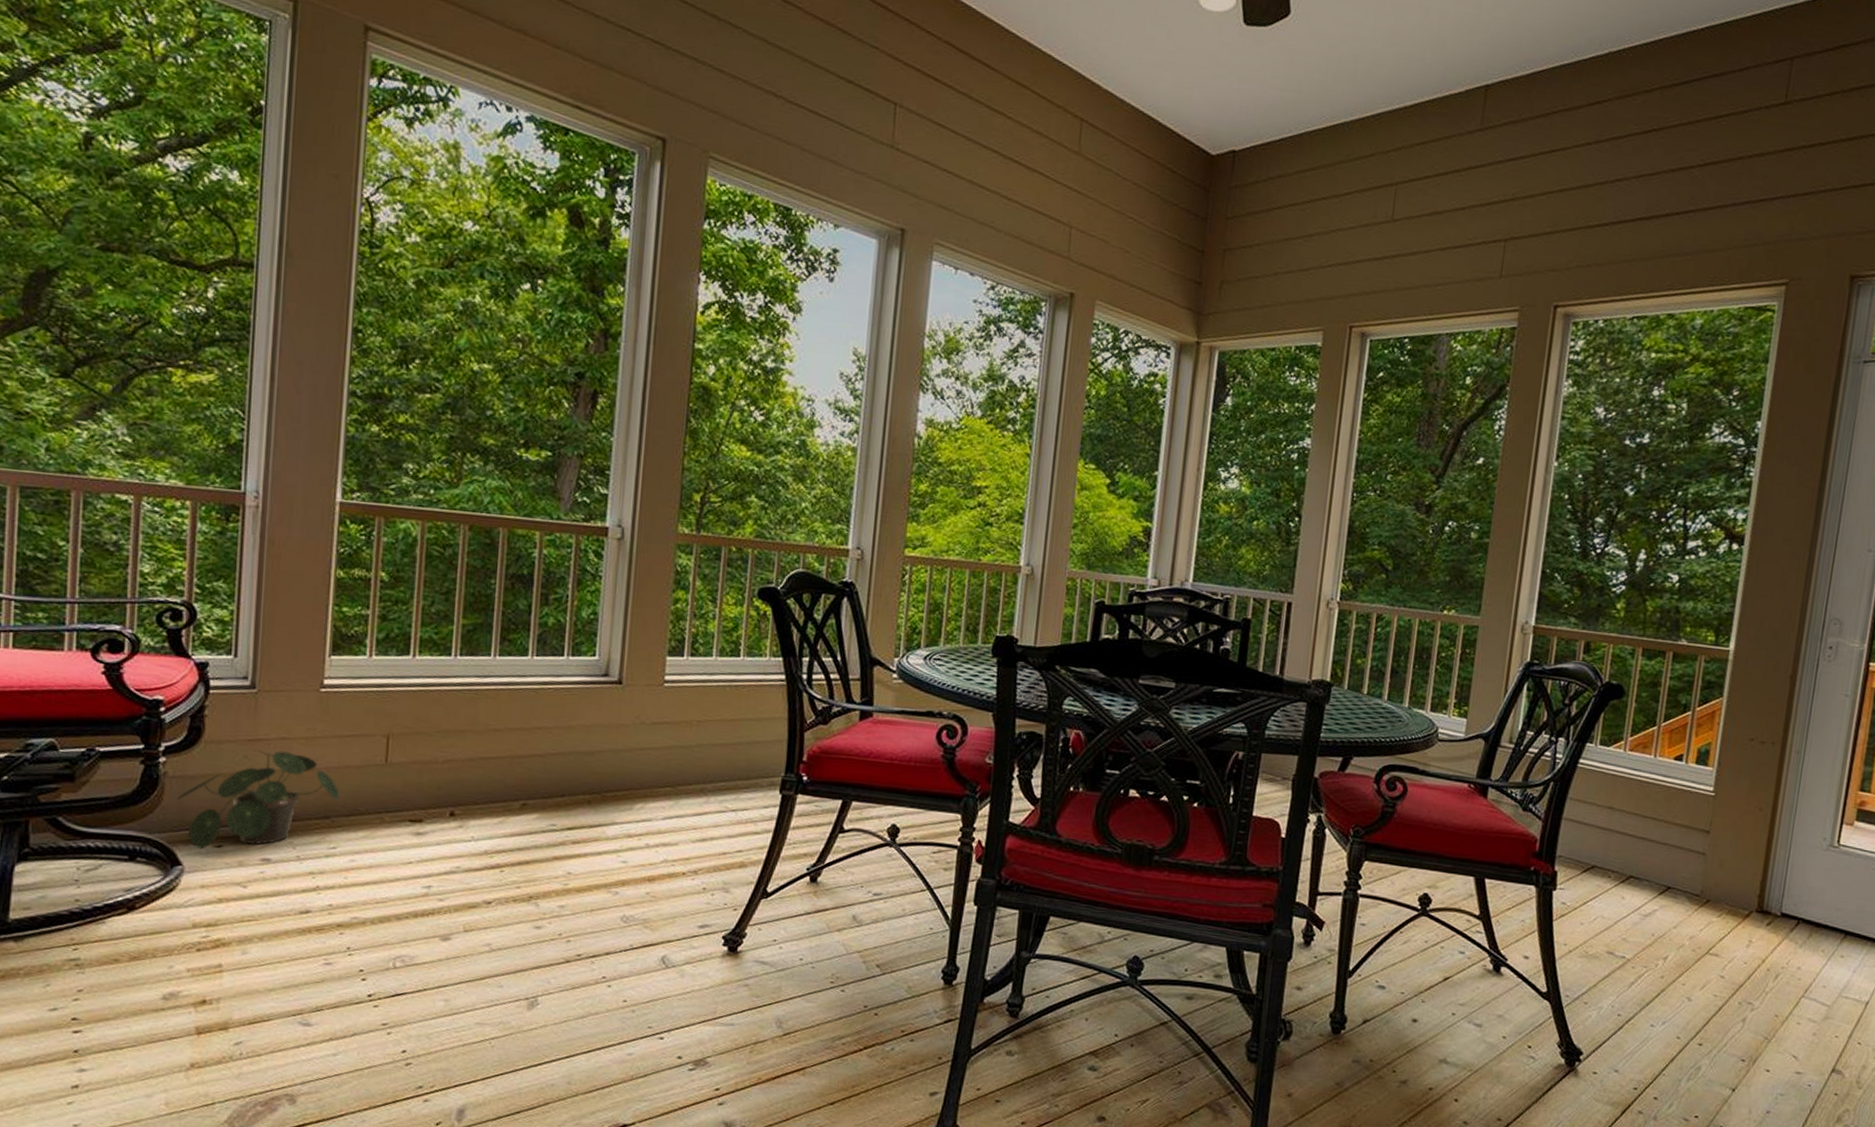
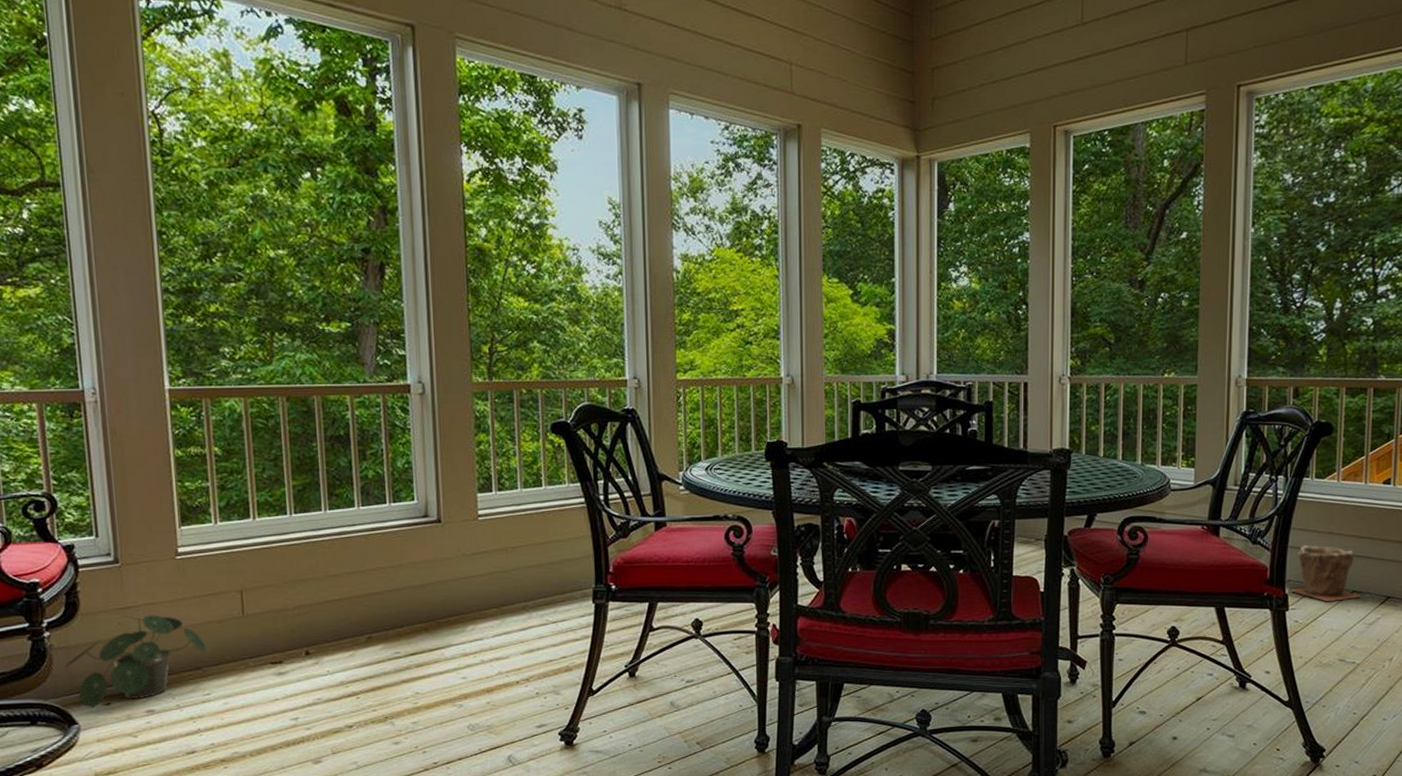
plant pot: none [1560,818,1638,886] -> present [1290,545,1361,602]

